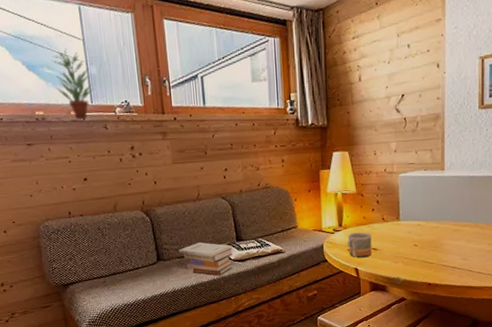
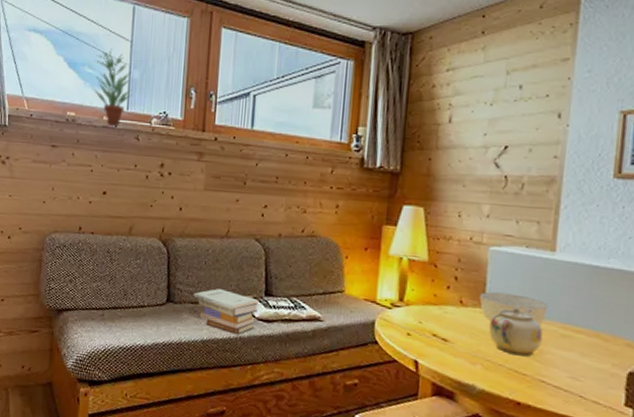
mug: present [347,232,373,258] -> none [407,312,443,349]
bowl: none [395,206,443,229] -> present [479,291,548,325]
teapot: none [404,215,442,251] -> present [488,306,544,357]

